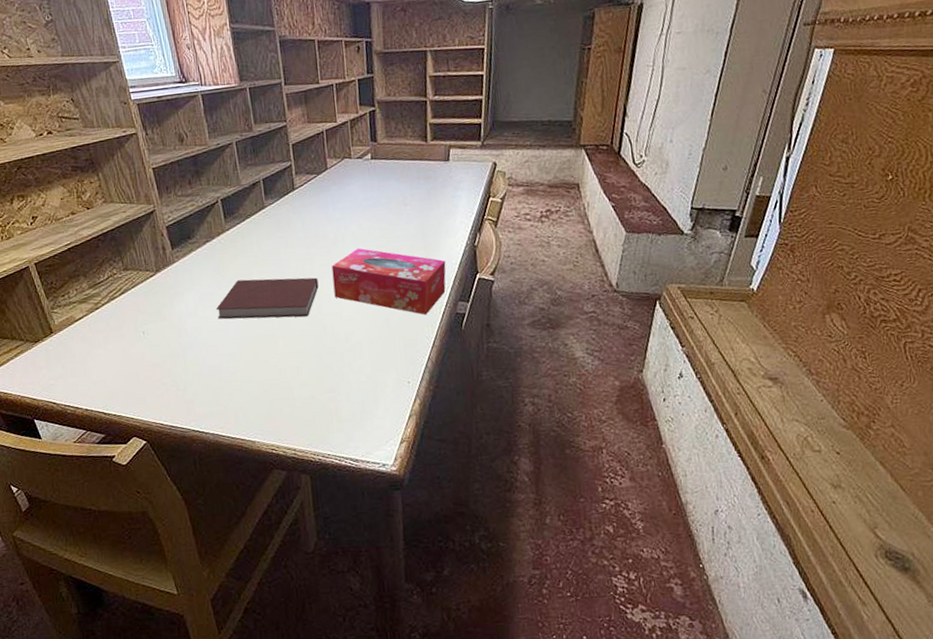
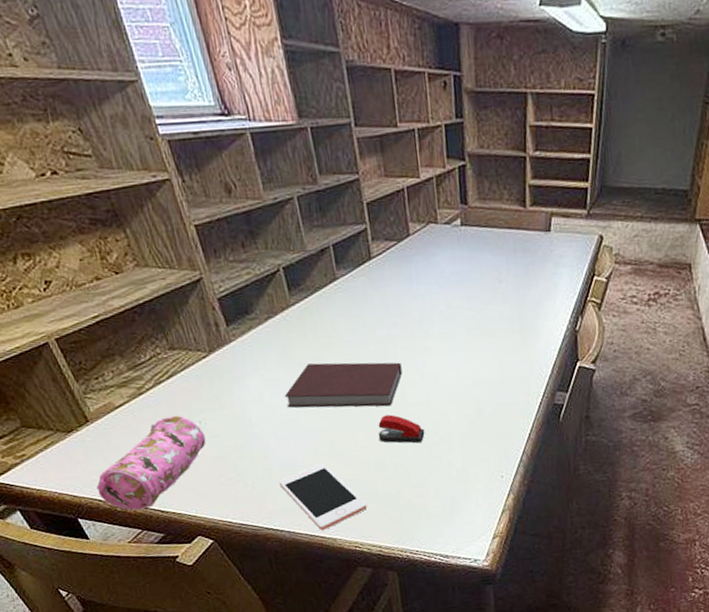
pencil case: none [53,327,147,413] -> present [96,416,206,511]
cell phone: none [206,369,284,433] -> present [278,463,367,530]
stapler: none [296,324,338,351] -> present [378,414,425,444]
tissue box: present [331,248,446,315] -> none [416,329,544,406]

